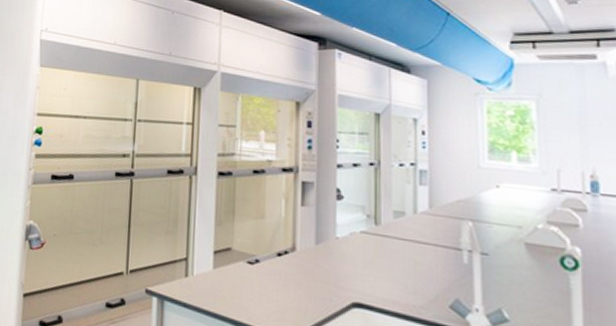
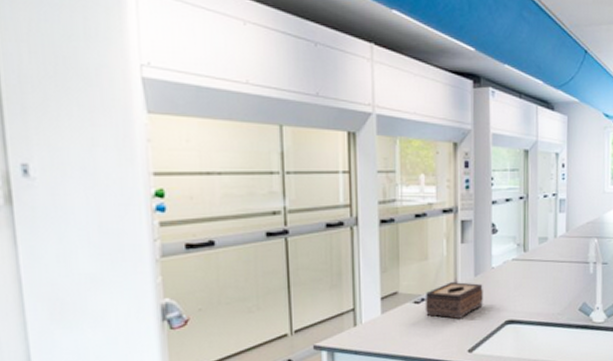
tissue box: none [259,246,325,291] -> present [425,282,483,320]

